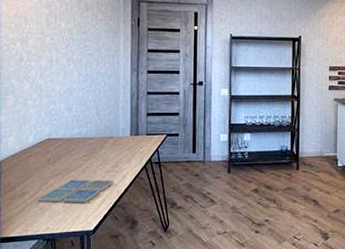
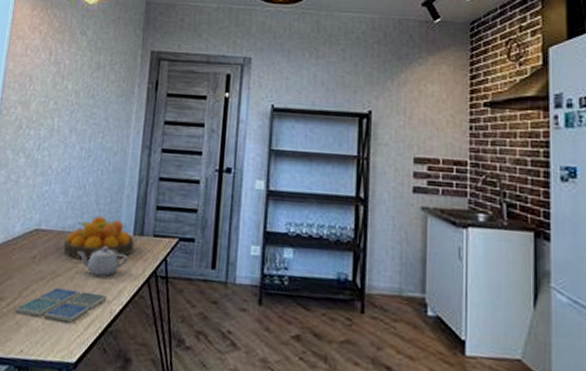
fruit bowl: none [73,124,132,158] -> present [62,215,135,261]
teapot: none [86,146,128,167] -> present [78,246,129,276]

